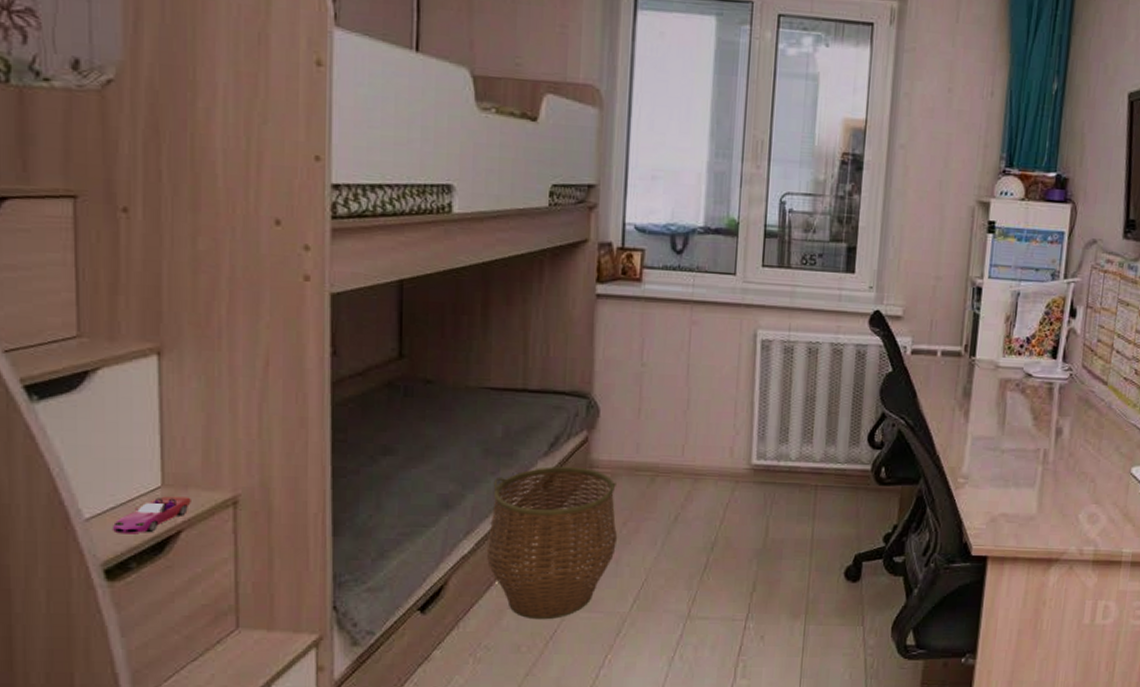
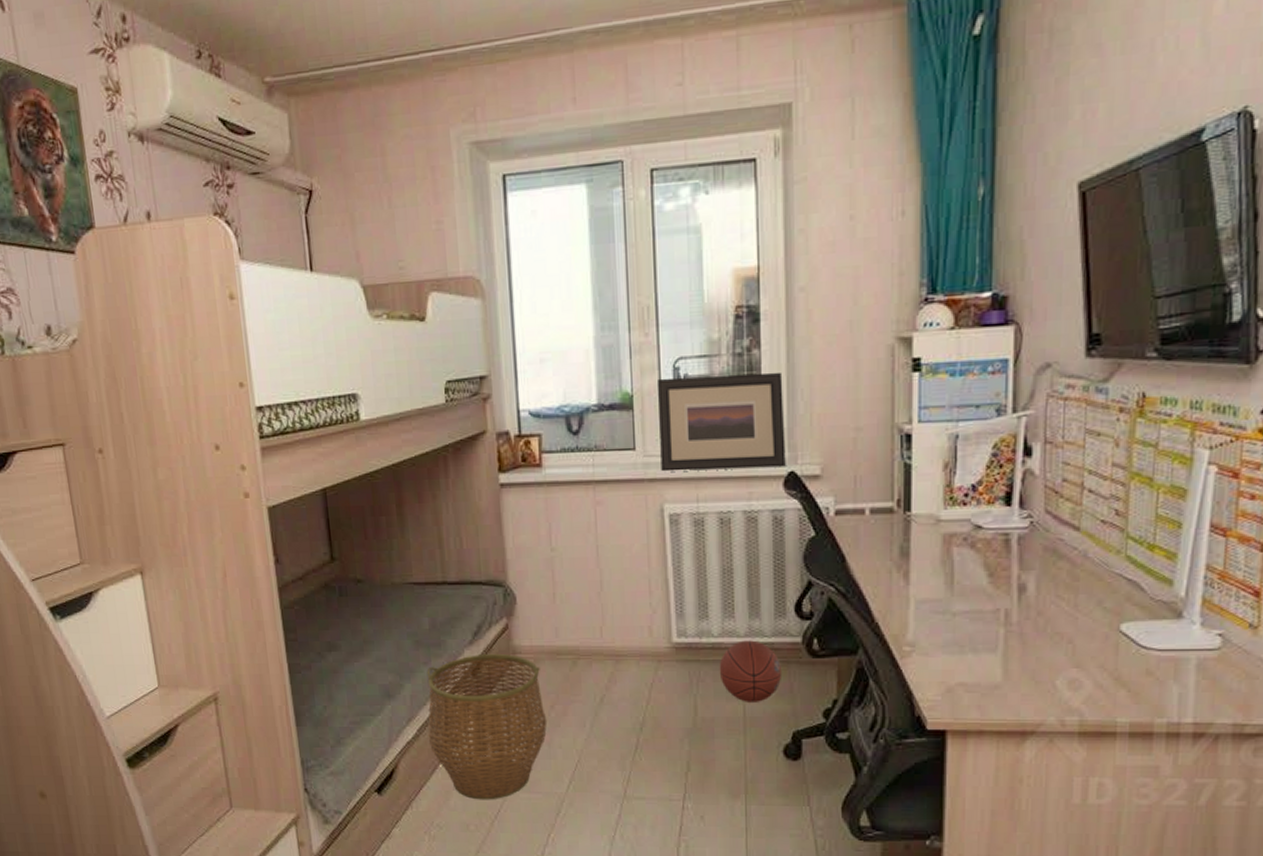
toy car: present [113,496,191,534] -> none [127,695,183,729]
picture frame: none [758,210,878,306] -> present [658,372,786,472]
basketball: none [792,465,851,526] -> present [719,640,783,702]

